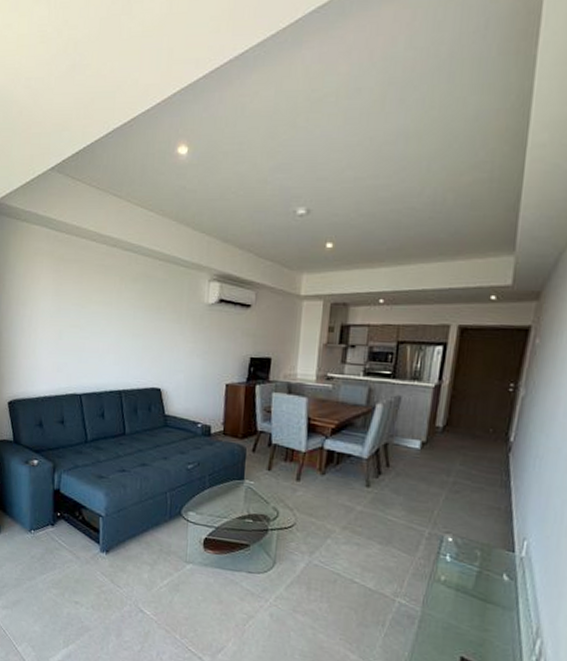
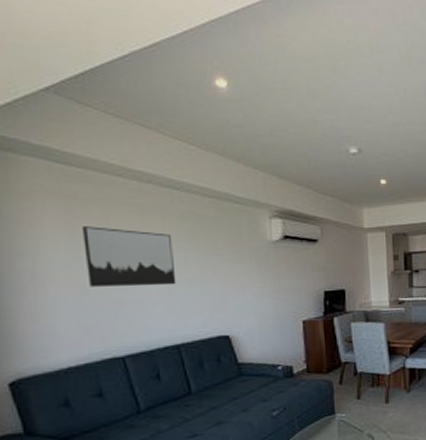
wall art: none [63,283,126,338] -> present [81,226,177,287]

